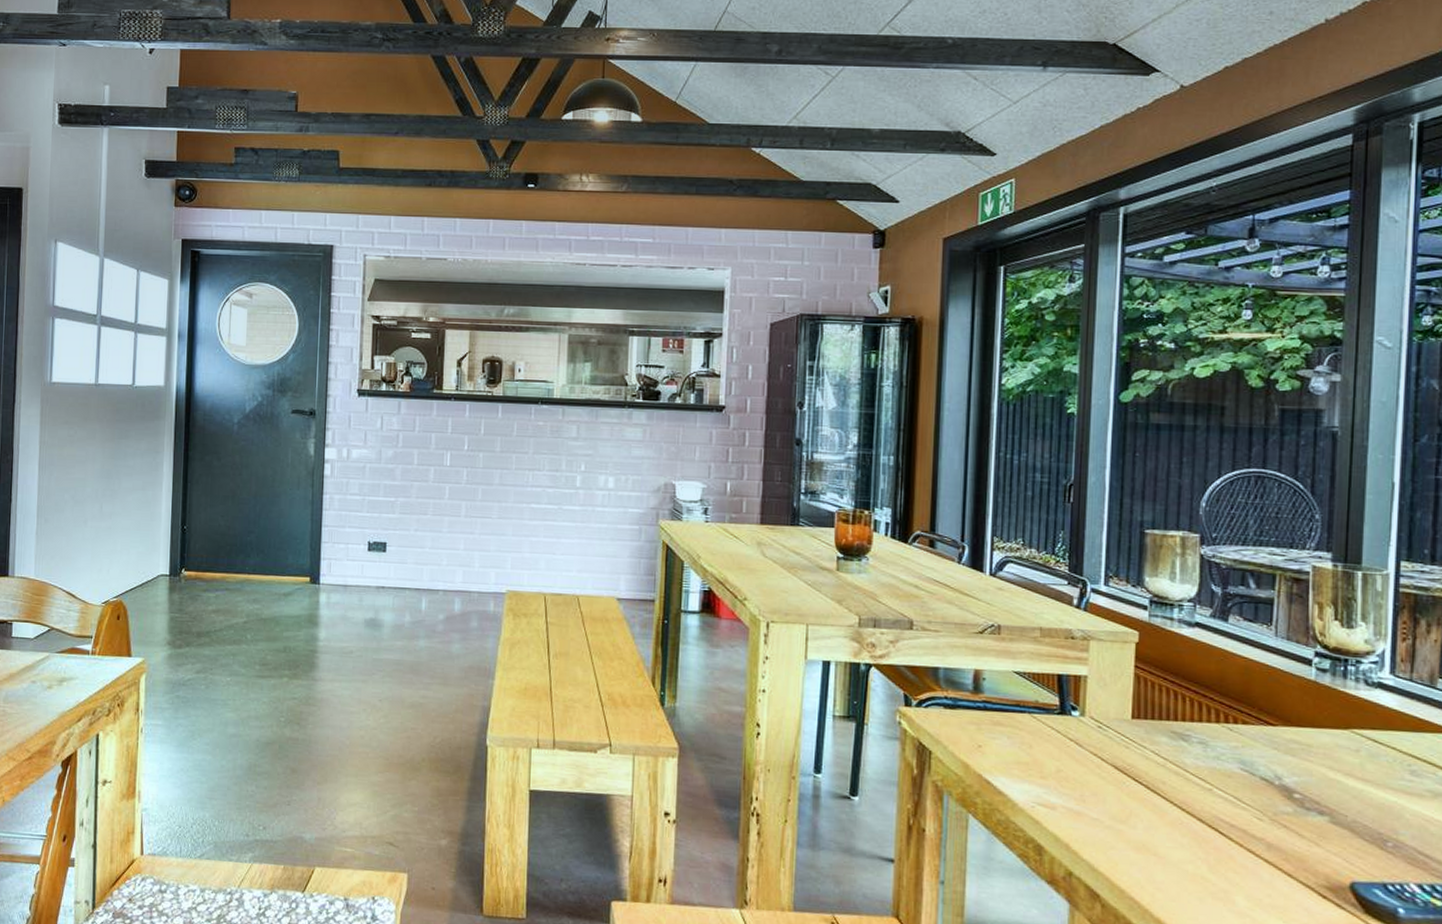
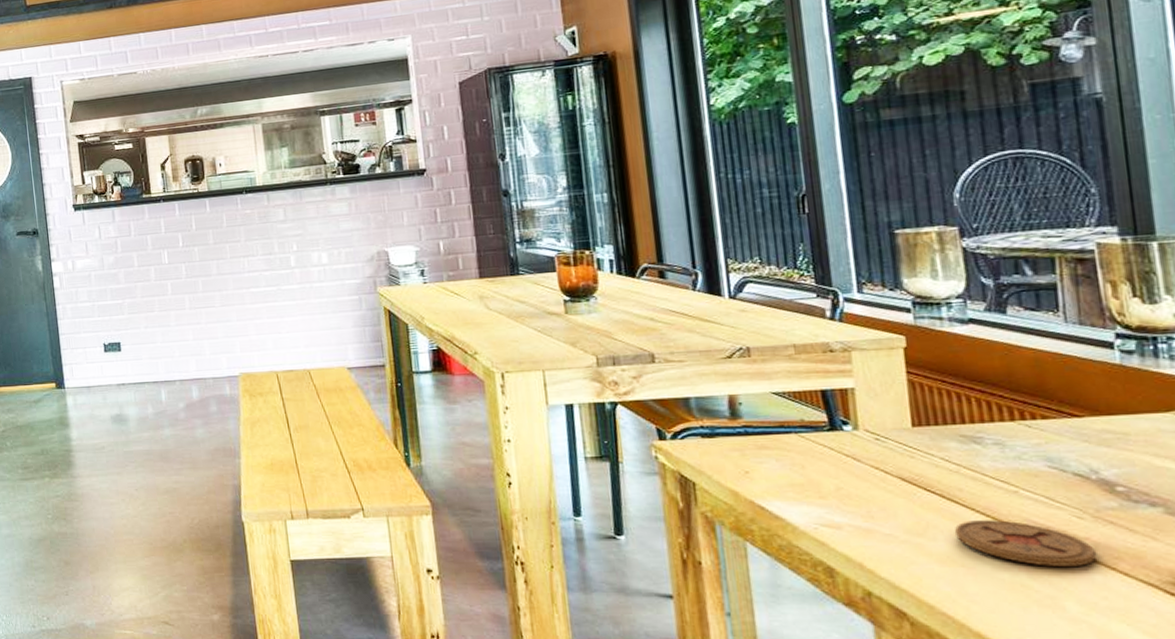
coaster: none [1152,812,1269,865] -> present [954,520,1097,568]

